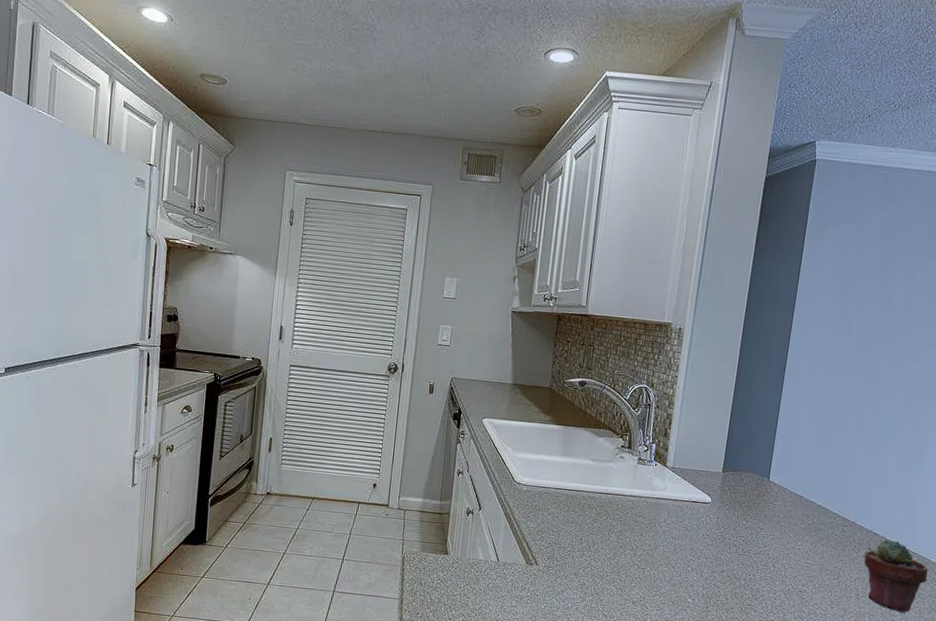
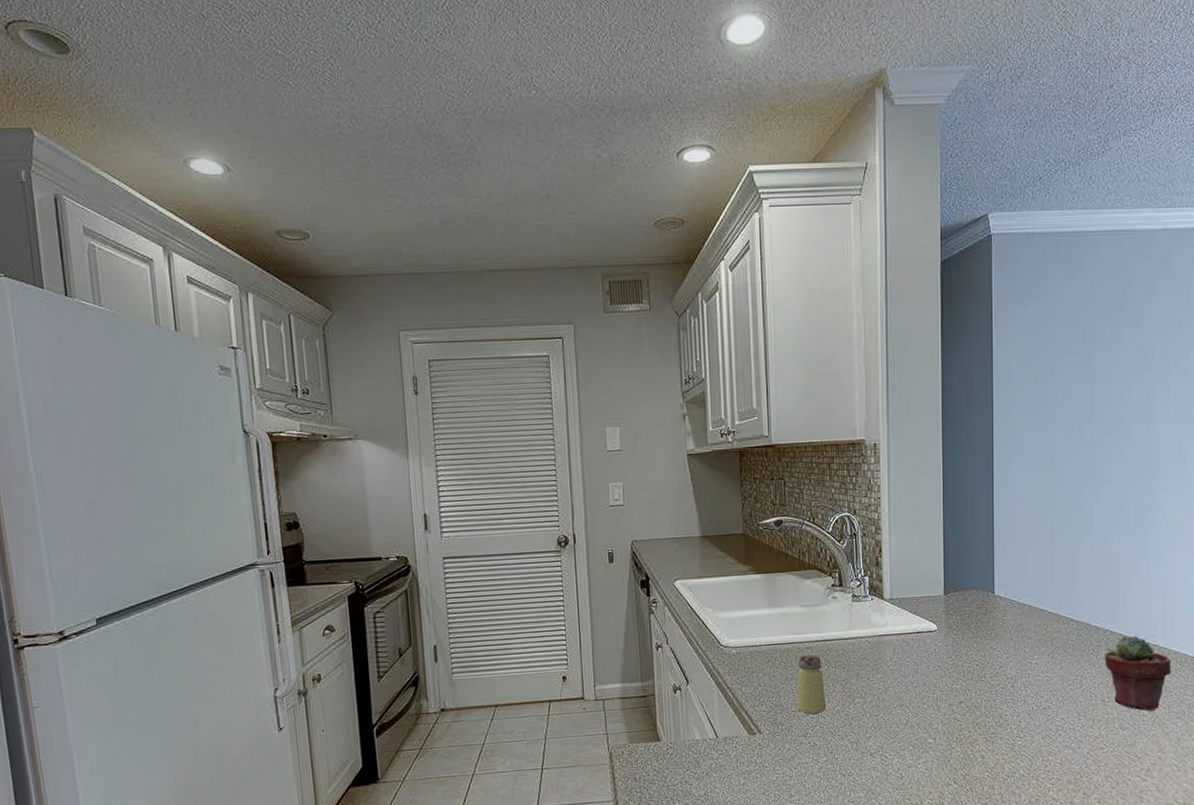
saltshaker: none [572,503,602,557] -> present [796,654,827,714]

